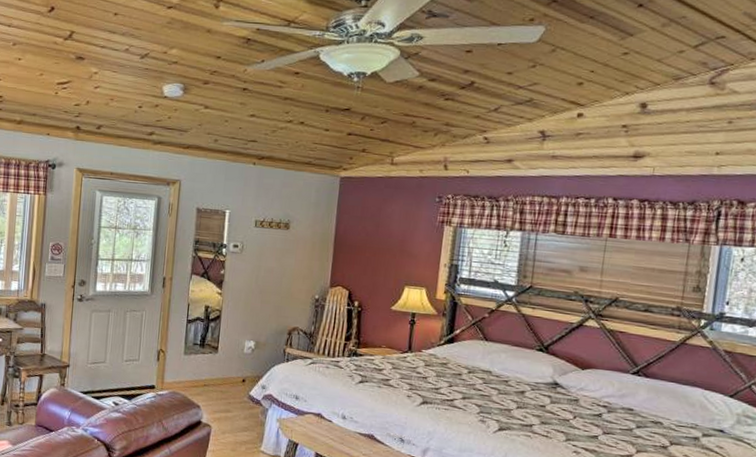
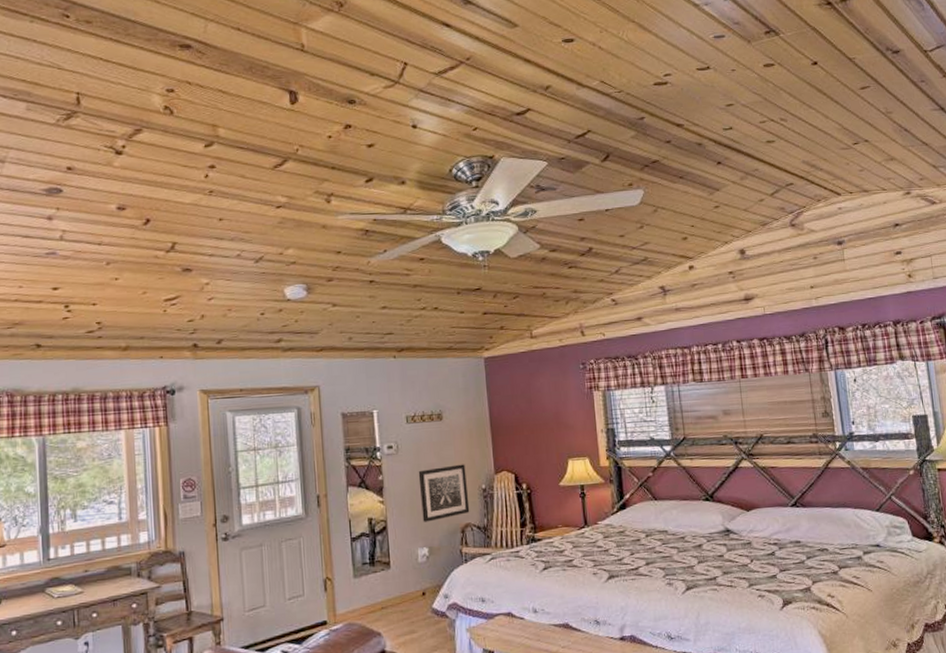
wall art: none [254,271,303,320] -> present [418,464,470,522]

